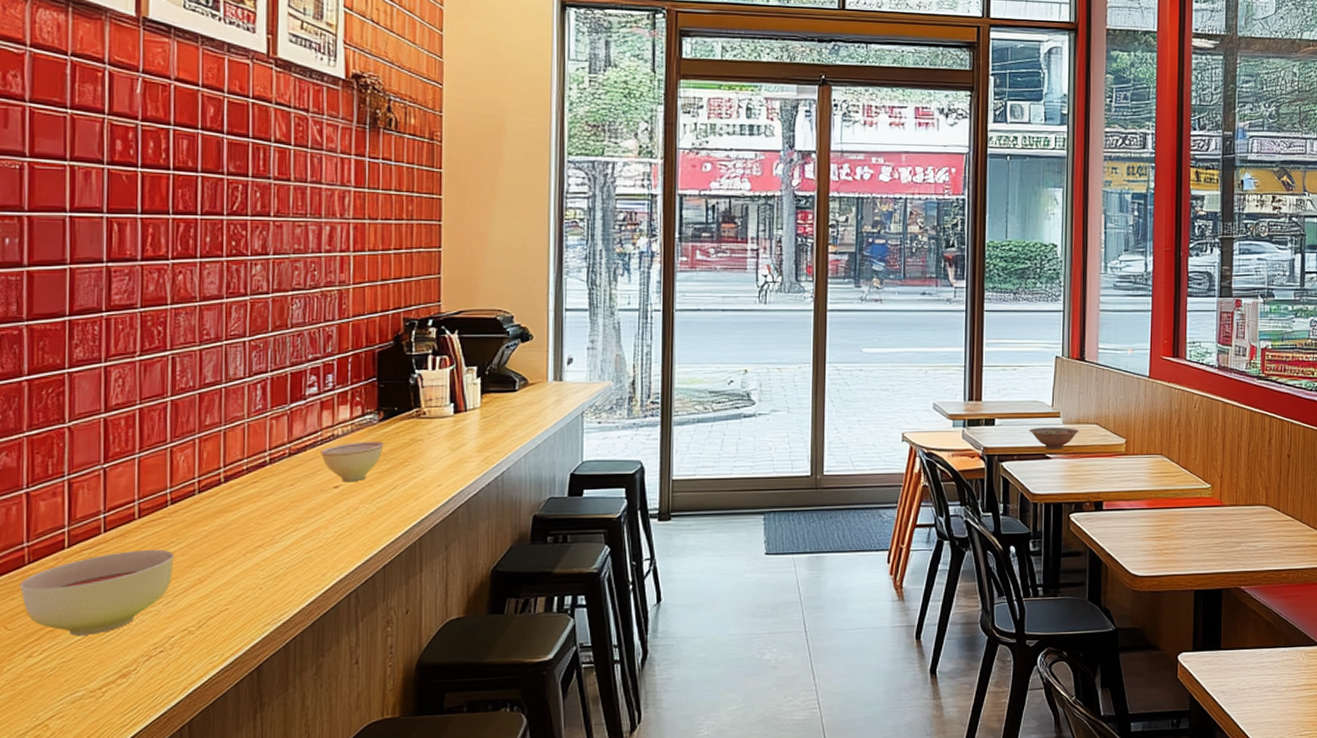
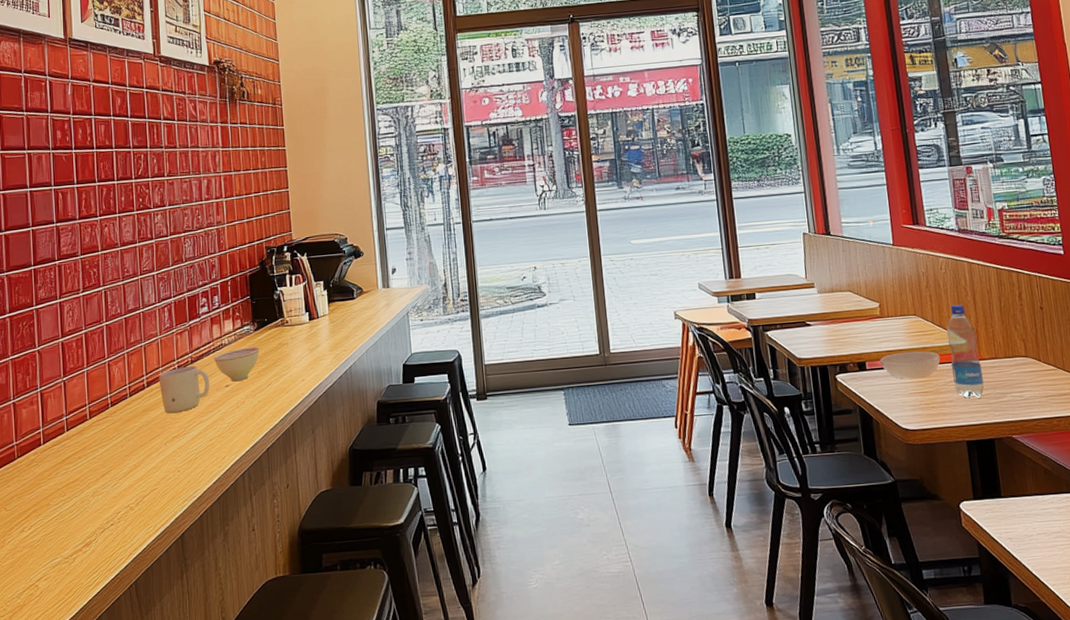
bowl: present [20,549,174,635] -> none [13,442,116,514]
mug: none [241,459,313,517] -> present [158,365,210,414]
soup bowl: present [1029,427,1079,450] -> none [788,296,834,318]
soup bowl: none [1119,493,1181,523] -> present [880,351,941,380]
bottle: none [1190,446,1221,546] -> present [946,304,984,399]

